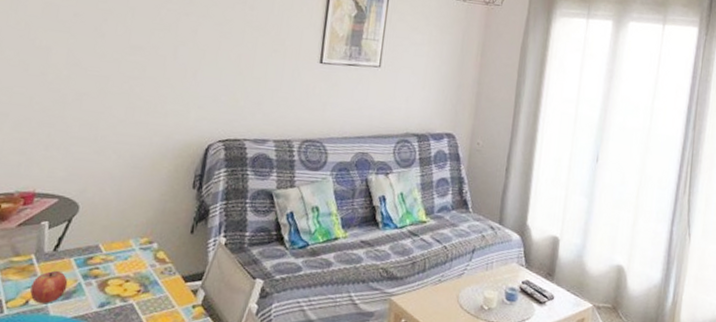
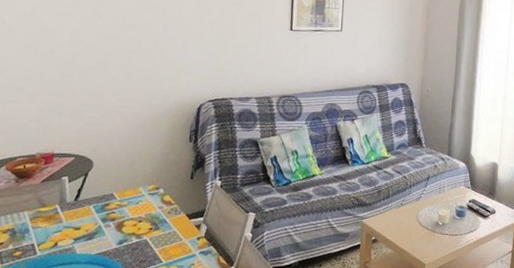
fruit: present [30,270,68,304] -> none [58,216,90,245]

